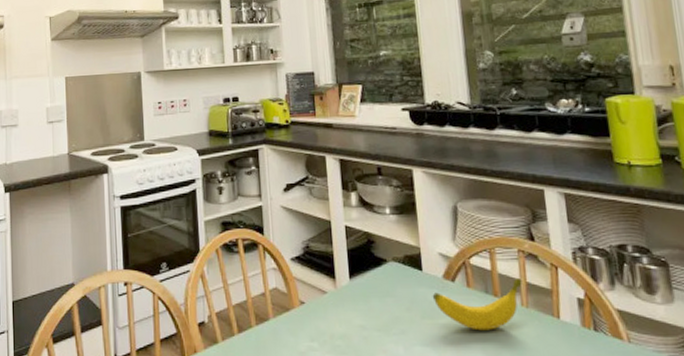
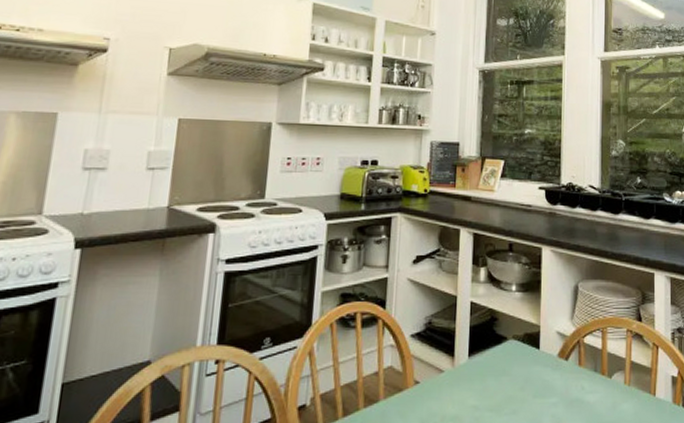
banana: present [432,277,522,331] -> none [546,356,627,409]

